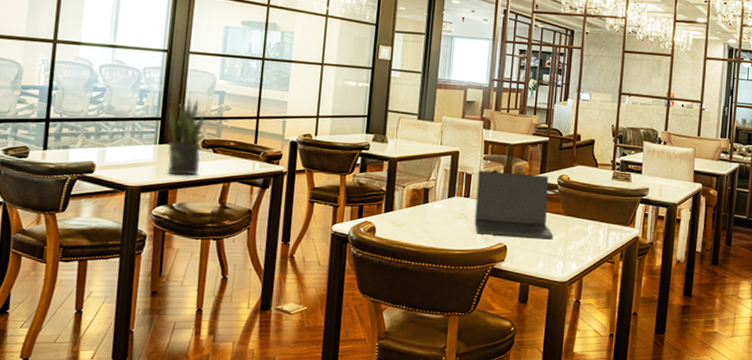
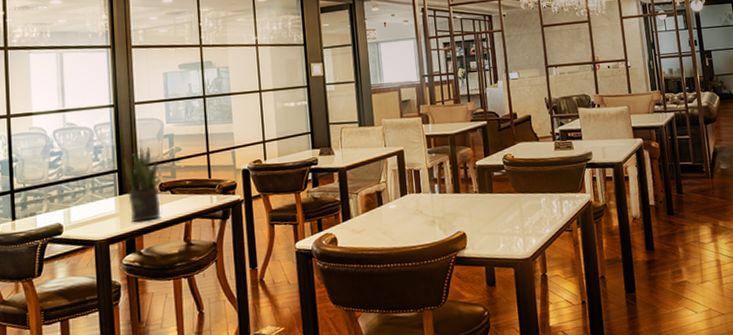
laptop: present [474,170,554,240] -> none [425,158,509,227]

